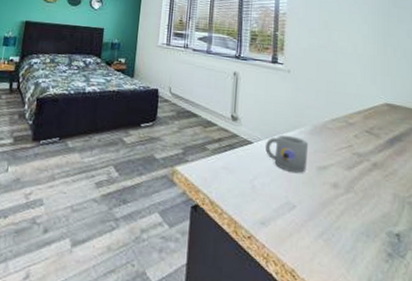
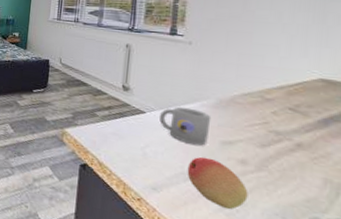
fruit: none [291,184,341,235] -> present [187,156,248,210]

